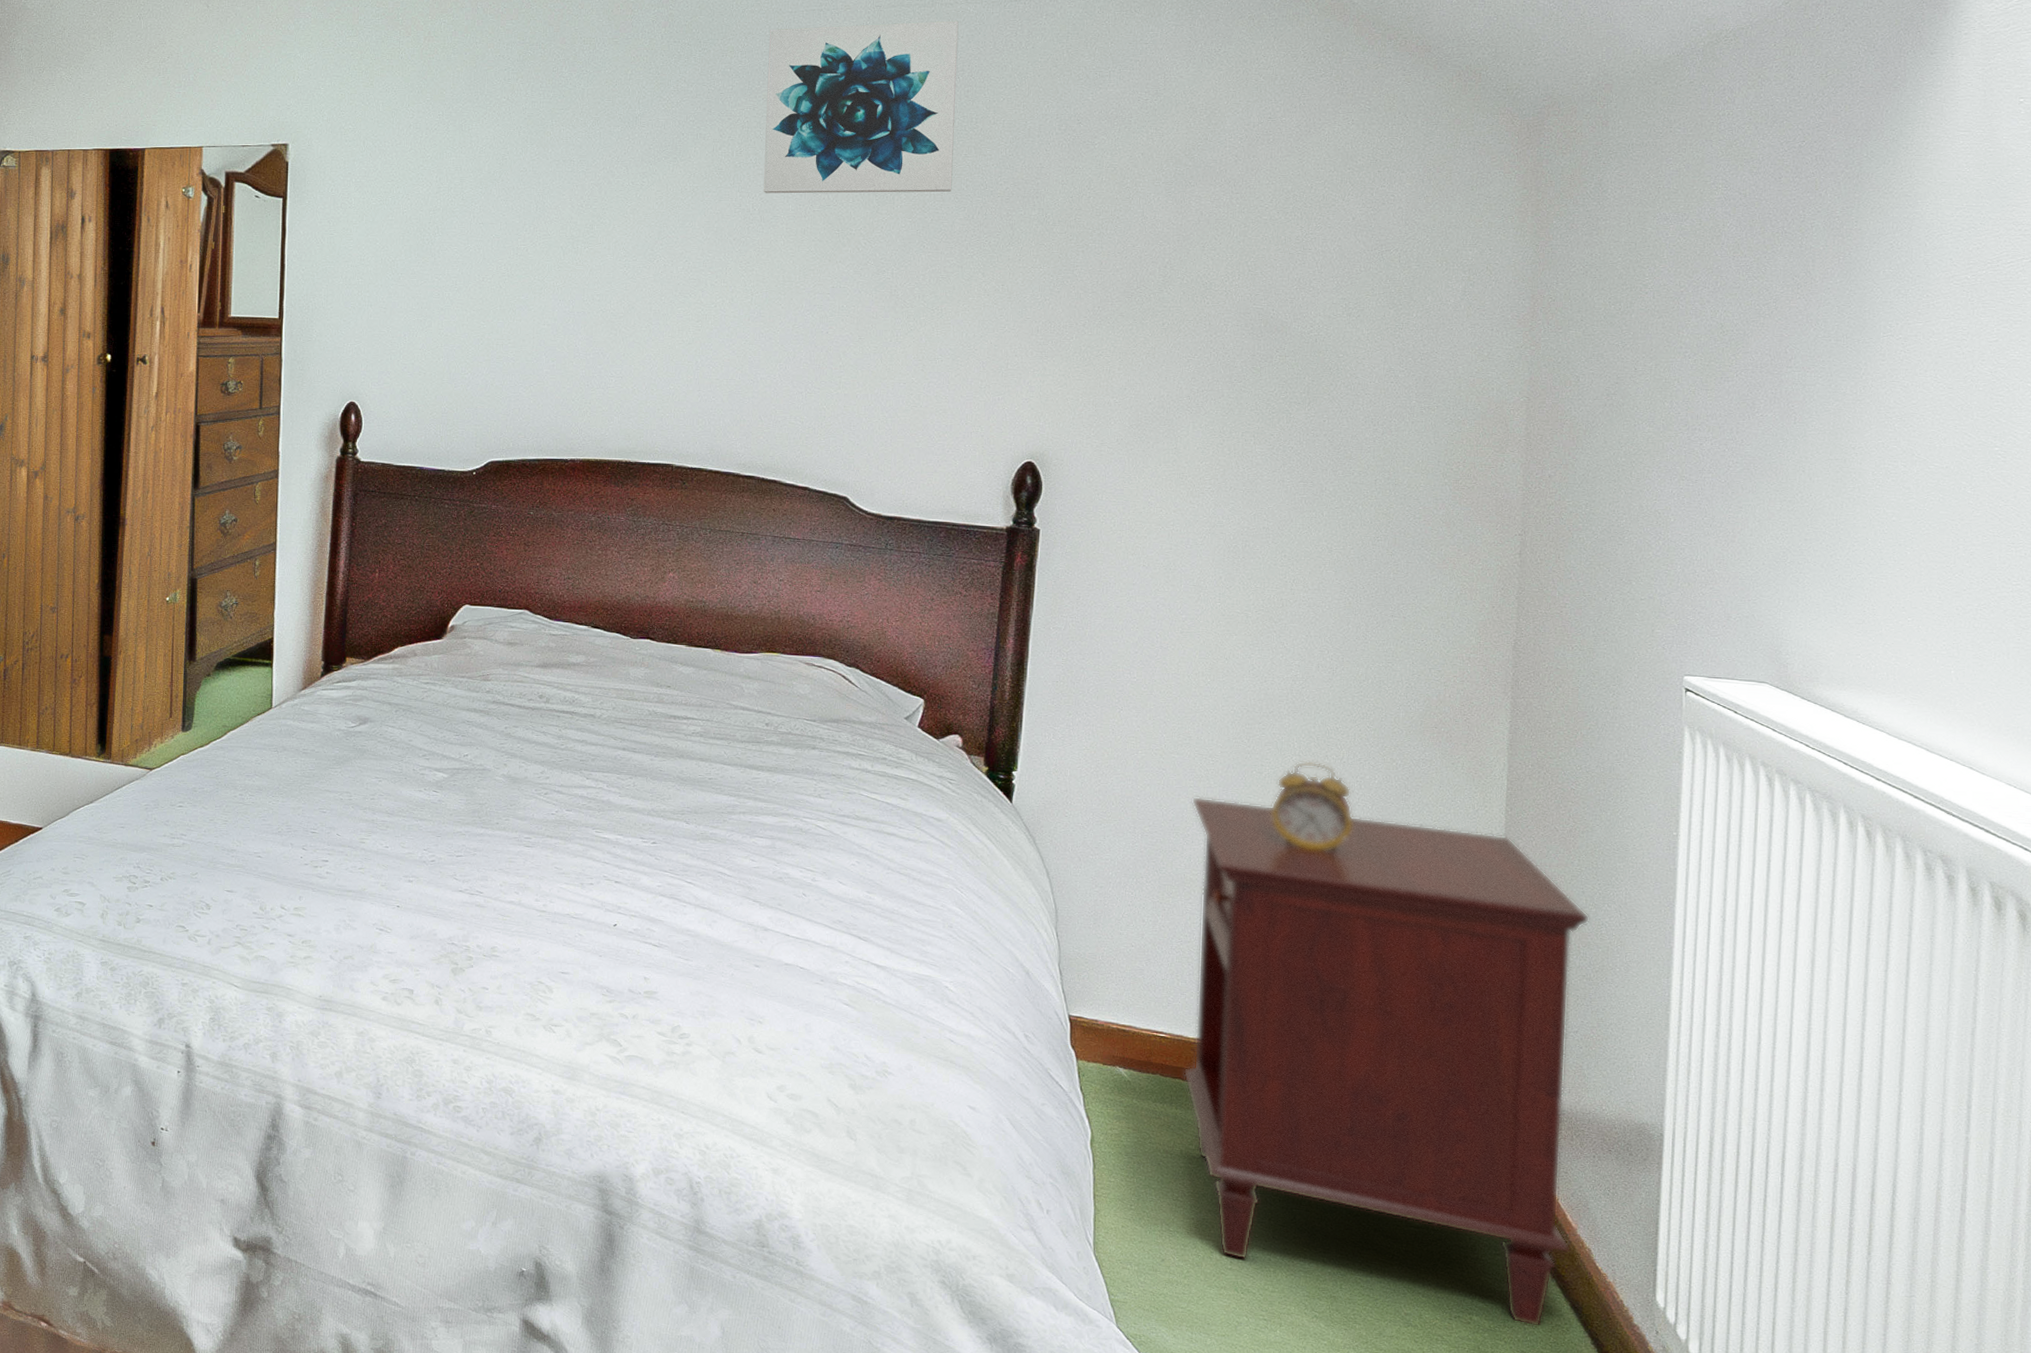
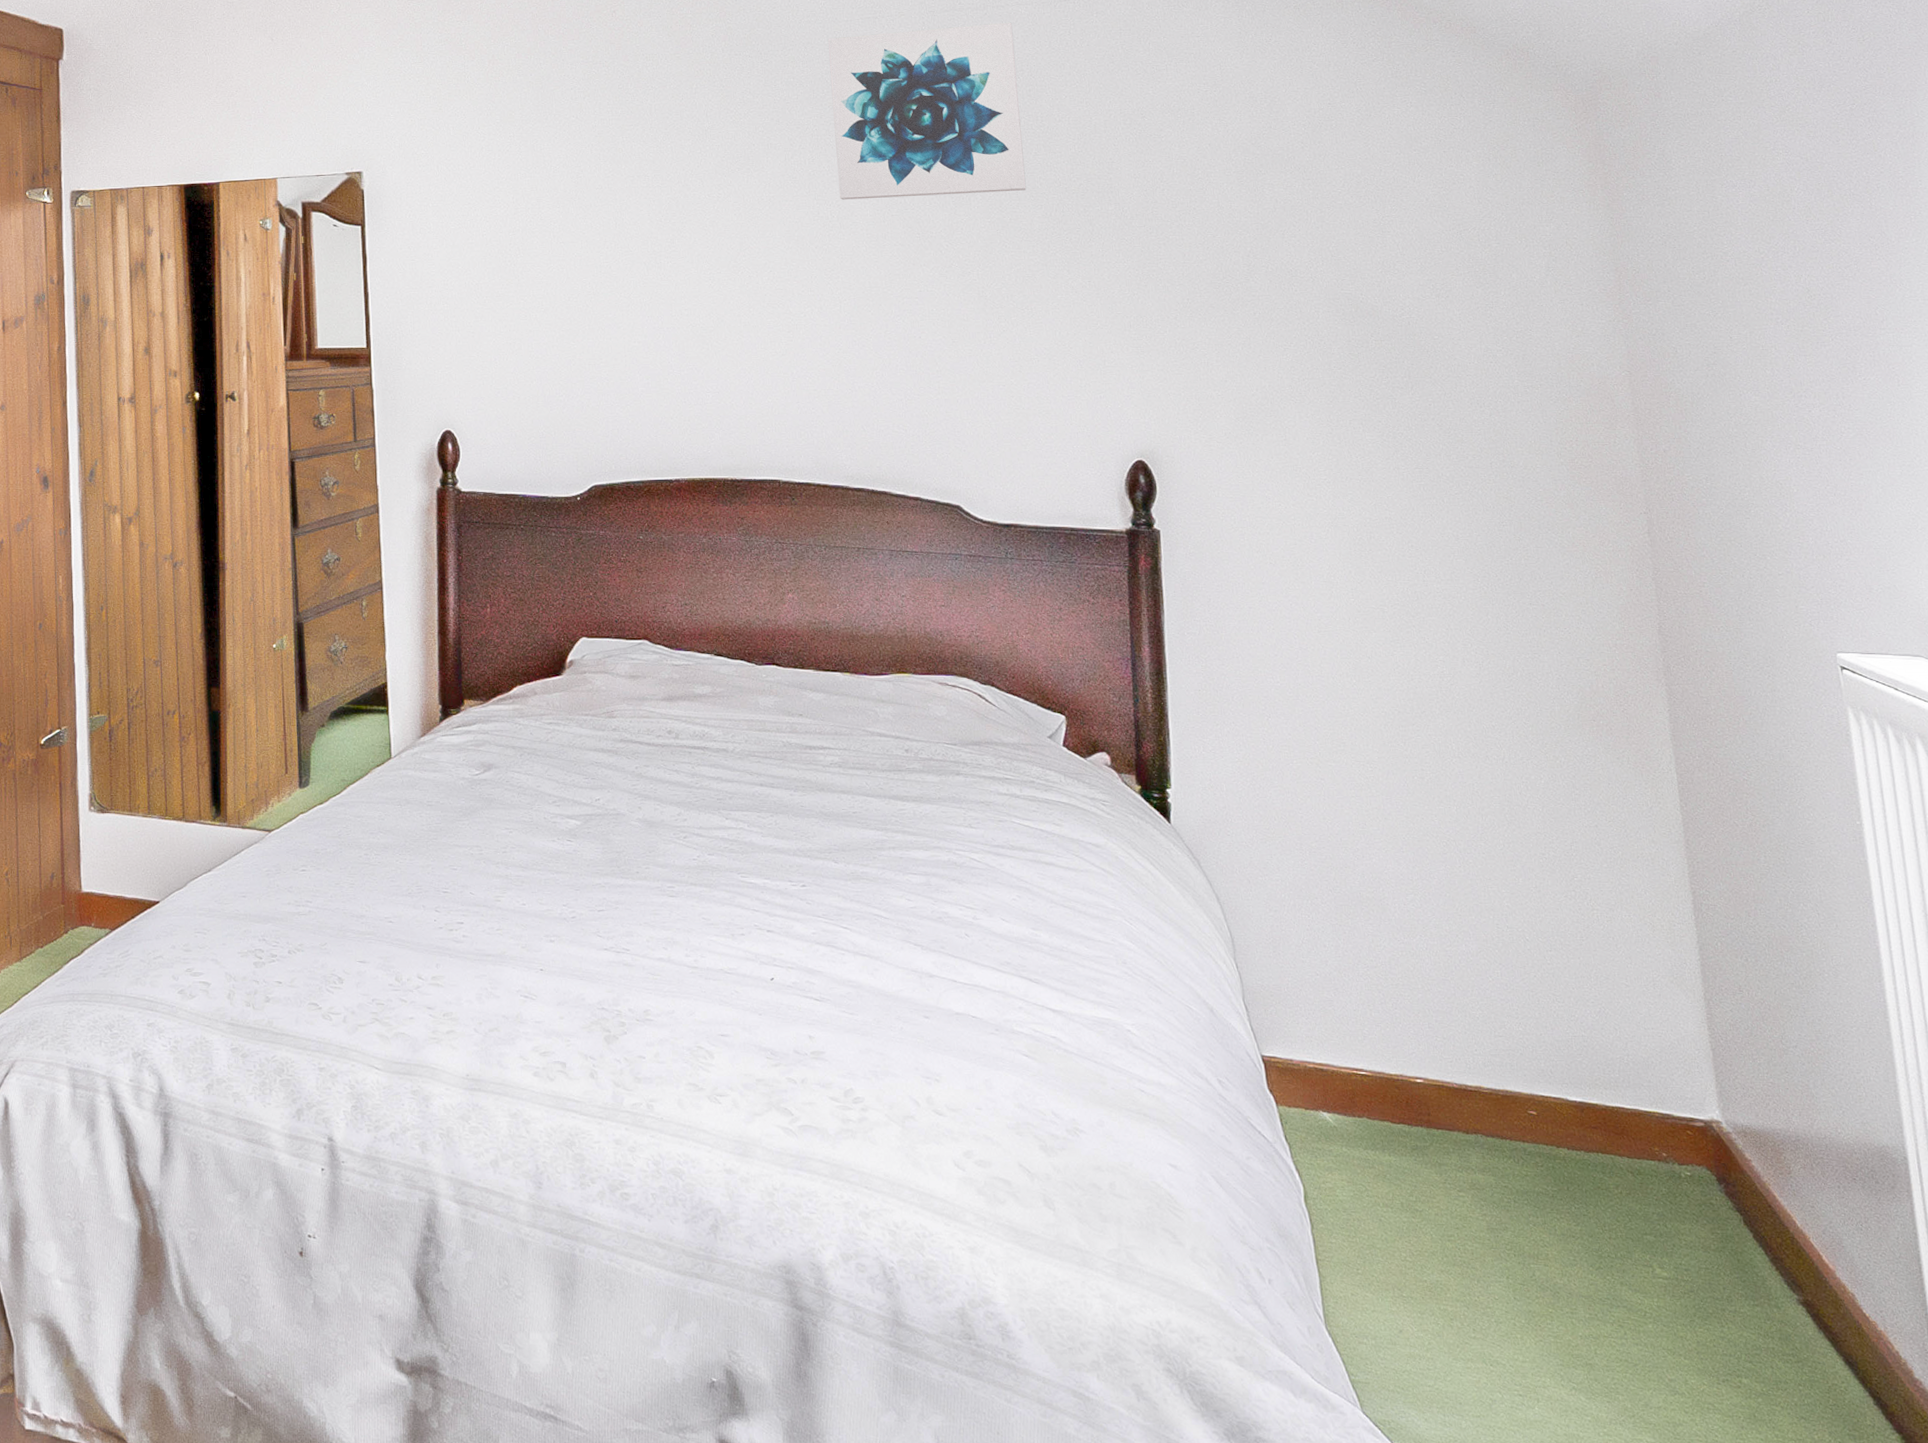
nightstand: present [1183,796,1590,1327] -> none [1355,807,1834,1388]
alarm clock: present [1270,761,1354,850] -> none [1437,763,1526,859]

